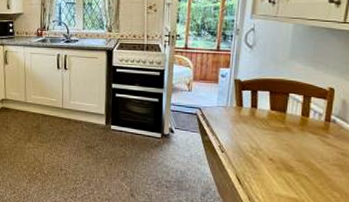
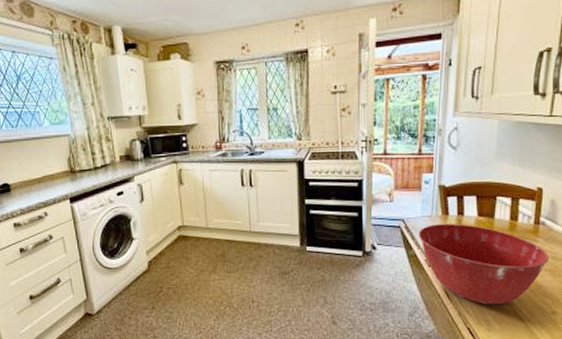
mixing bowl: none [213,114,339,193] -> present [418,224,550,305]

